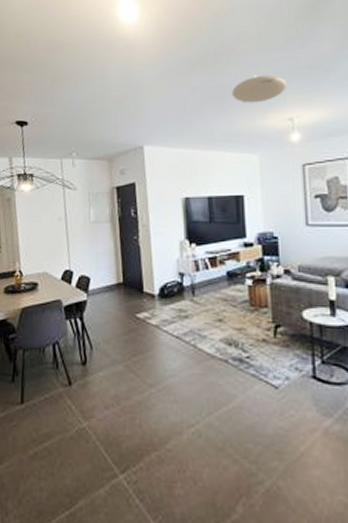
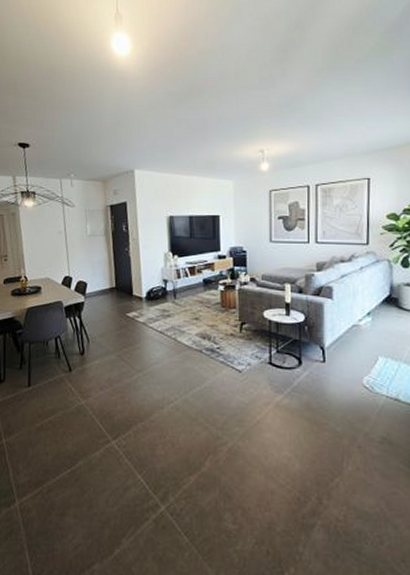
ceiling light: present [232,74,288,103] -> none [212,110,260,135]

